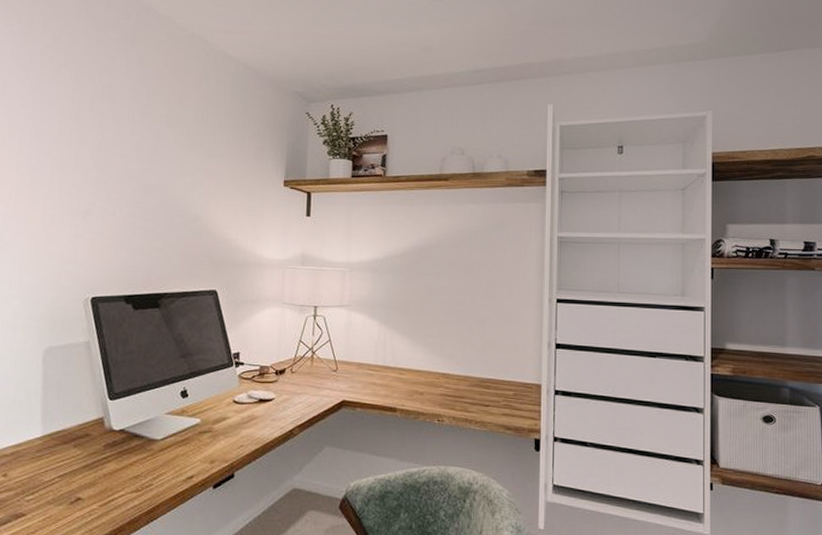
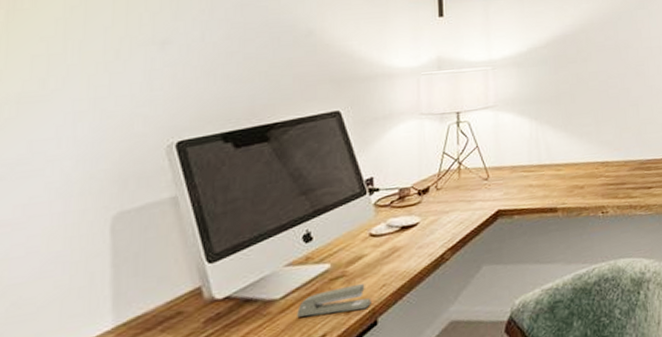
stapler: none [172,441,231,463] -> present [297,284,371,317]

